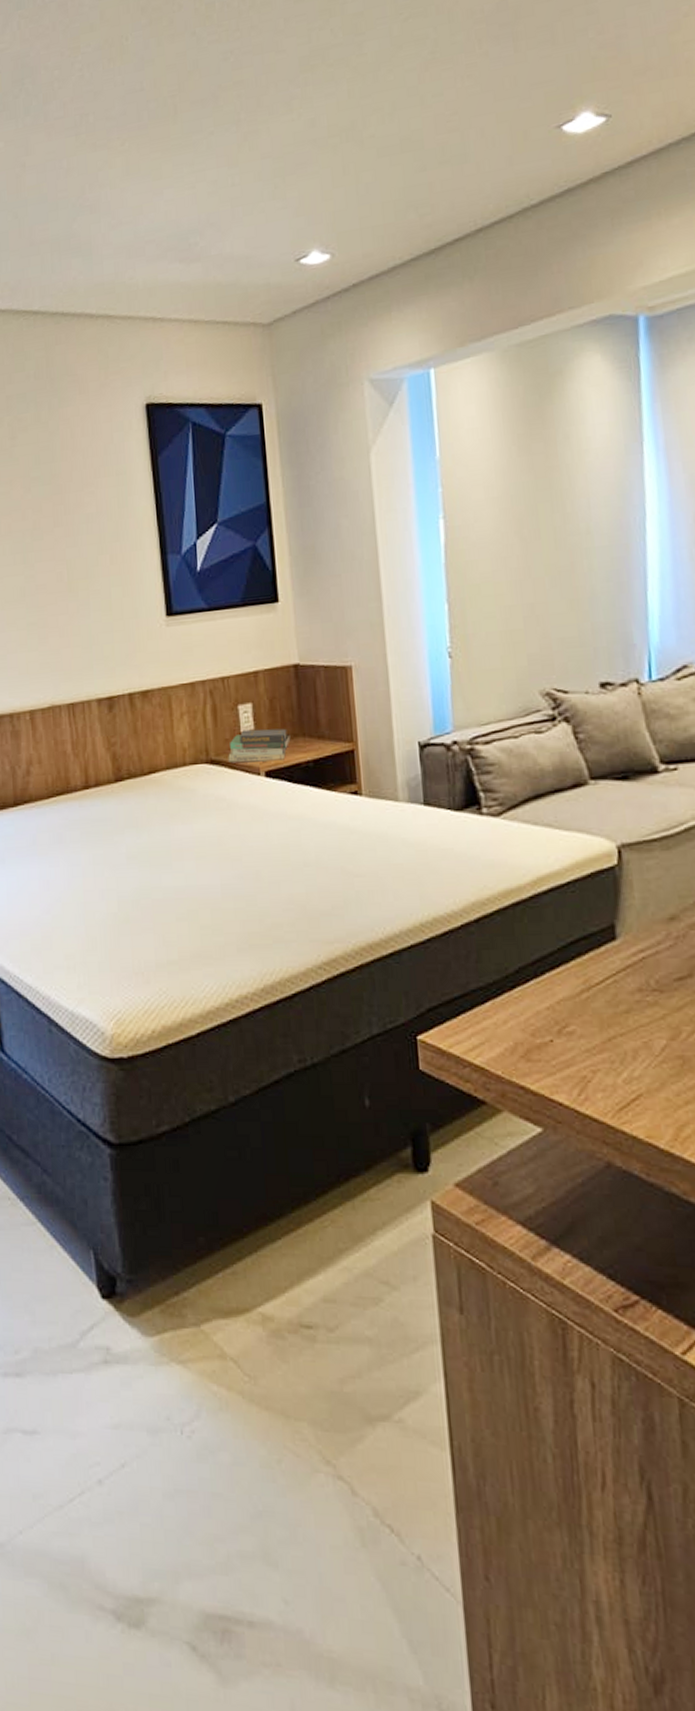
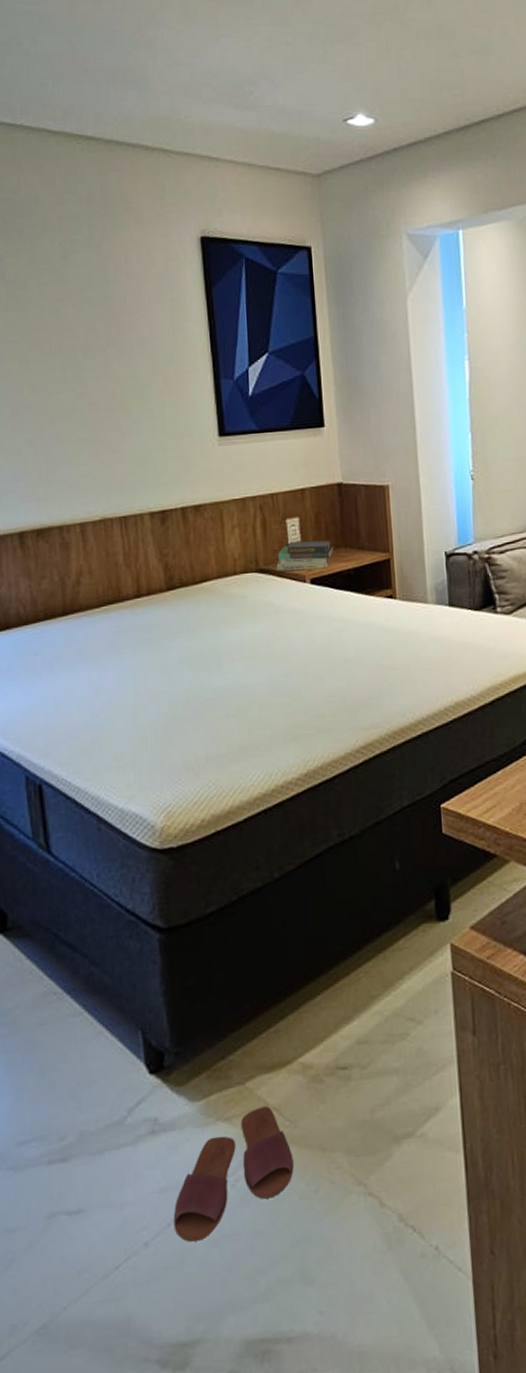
slippers: none [127,1355,254,1490] -> present [173,1106,294,1242]

